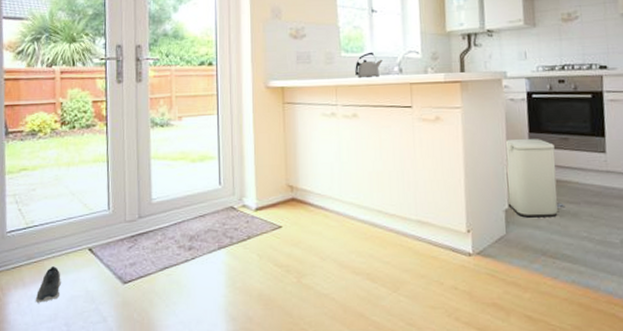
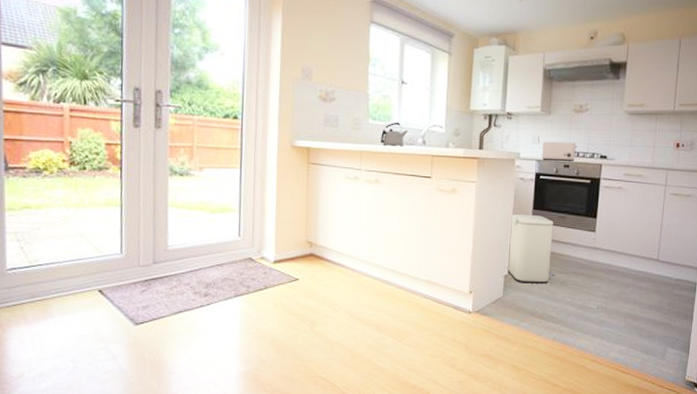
athletic shoe: present [35,266,61,303] -> none [39,306,68,340]
toaster: none [531,54,571,78] -> present [541,141,577,162]

